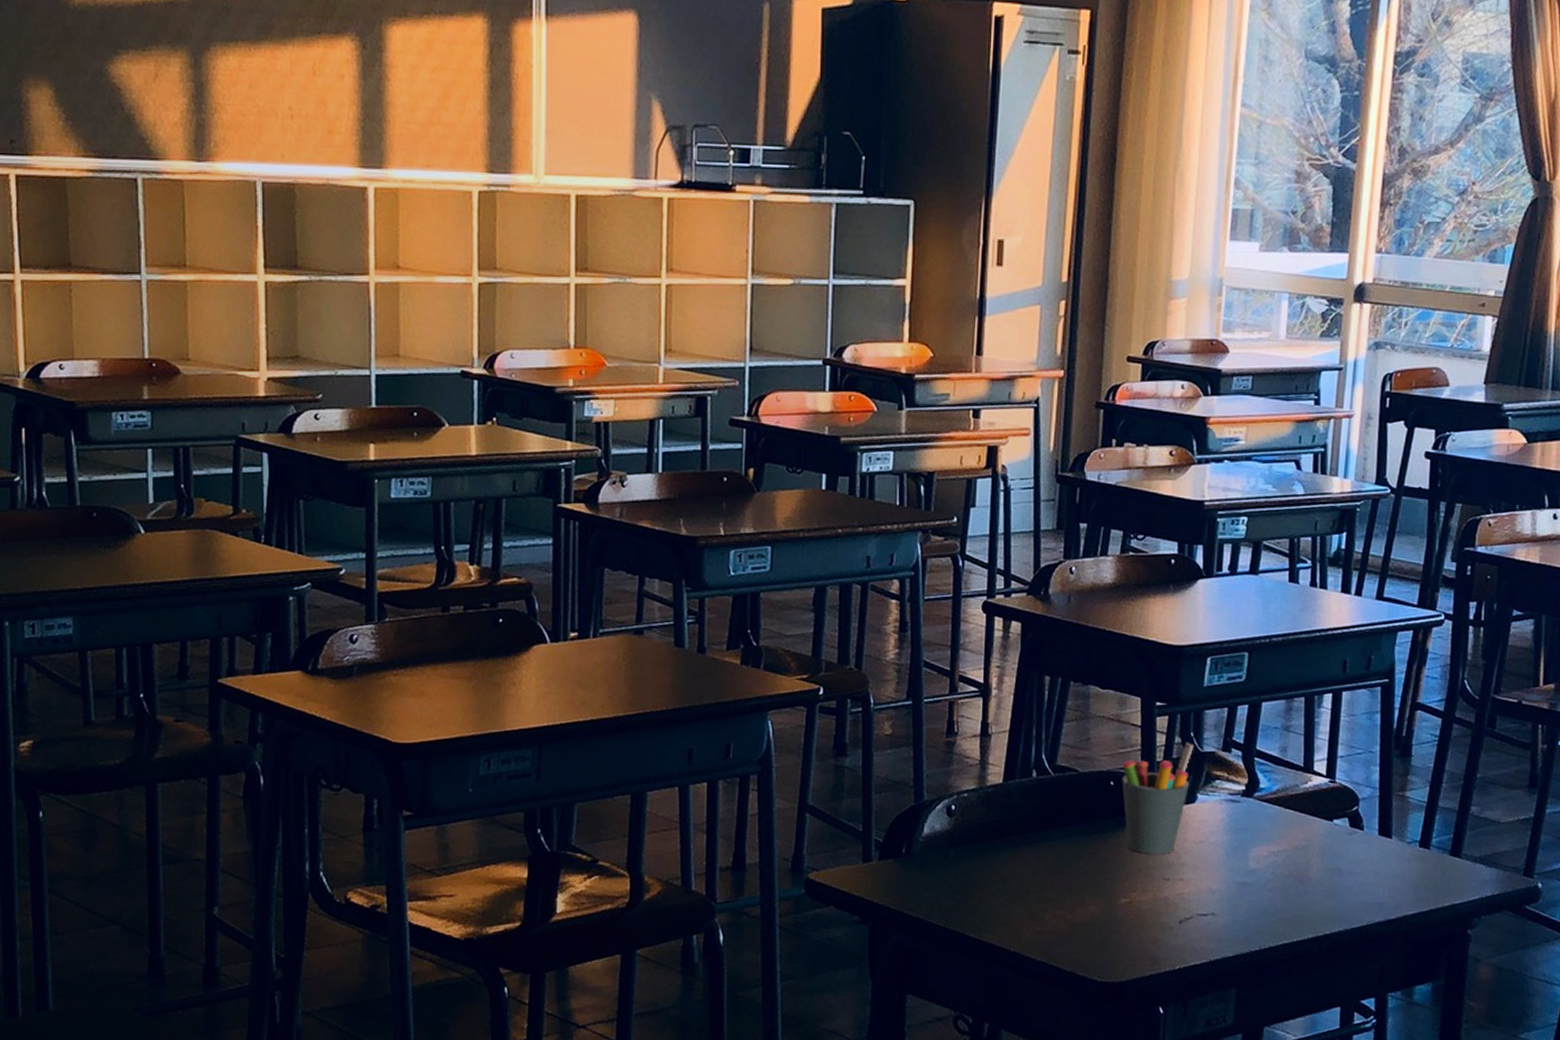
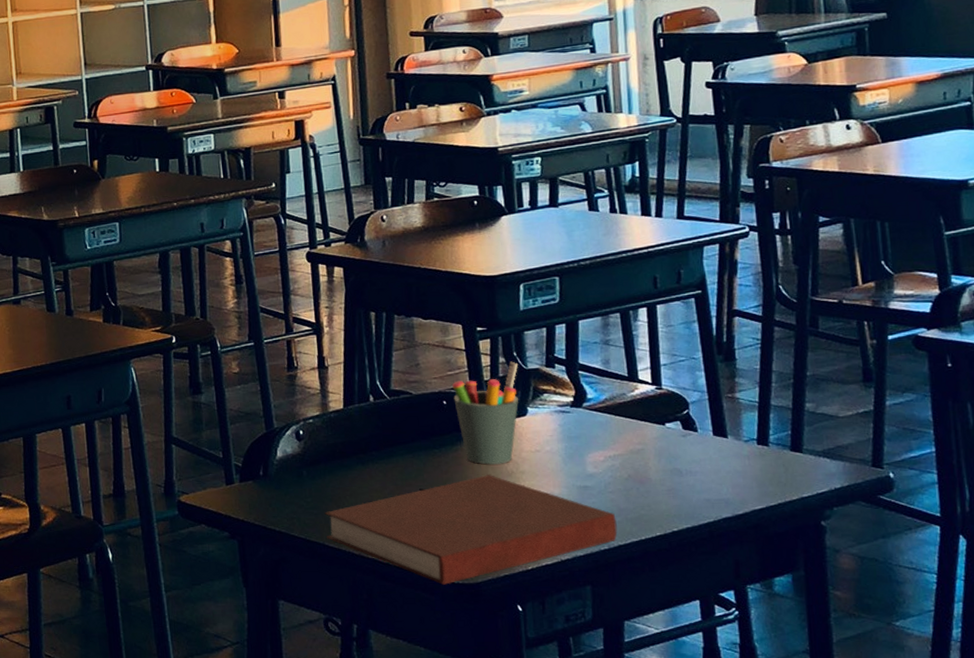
notebook: none [967,865,1271,983] -> present [324,475,617,585]

